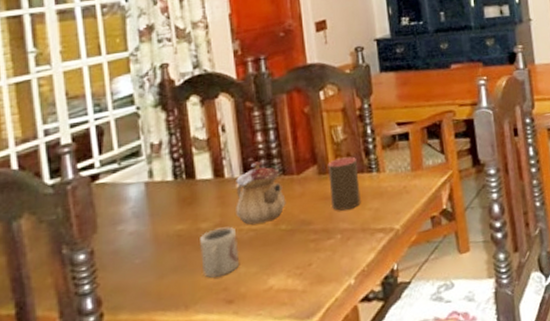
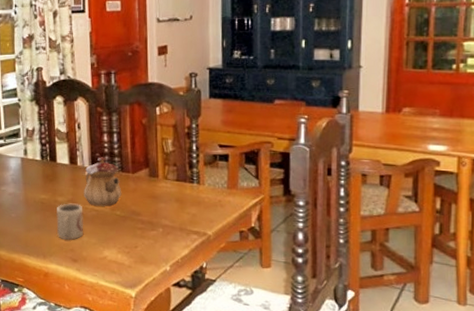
cup: present [328,156,361,211] -> none [157,166,182,210]

